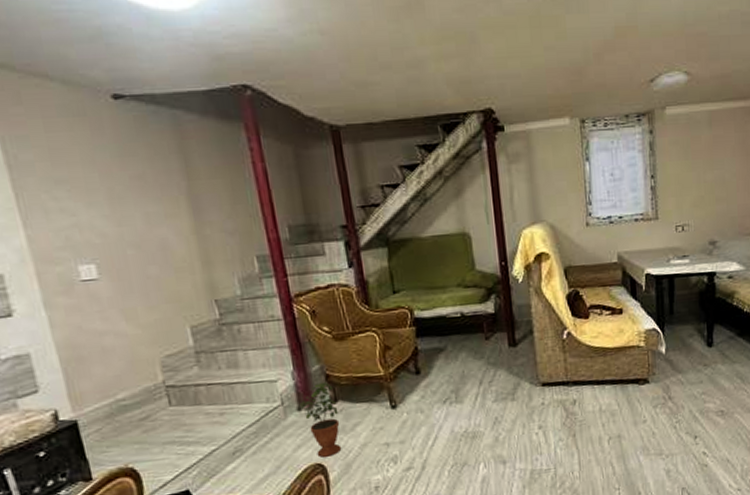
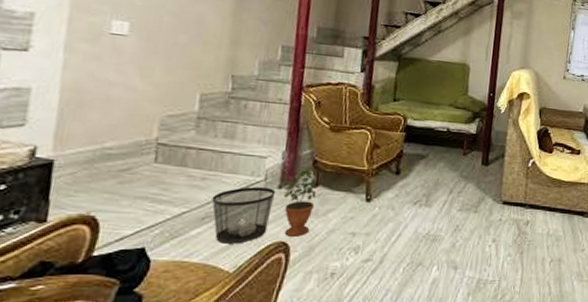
waste bin: none [235,411,299,475] -> present [211,187,276,244]

